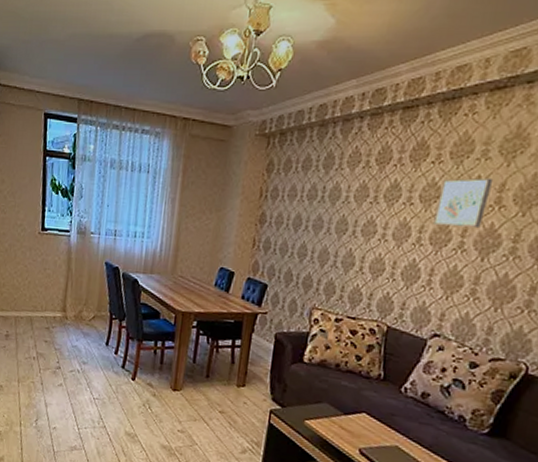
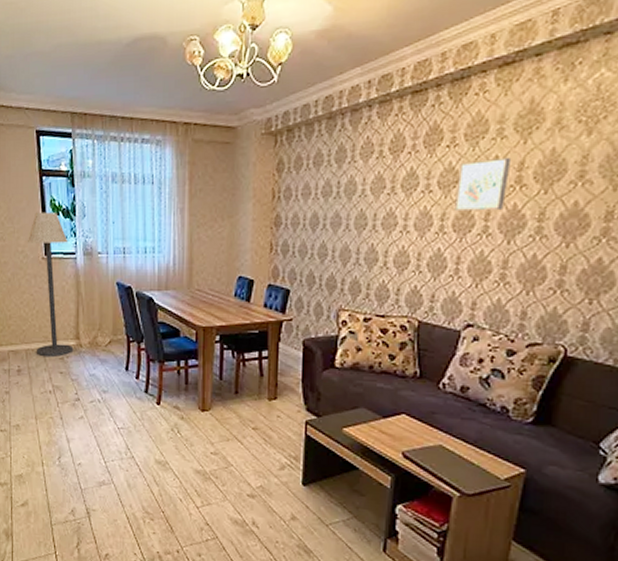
floor lamp: none [24,189,64,326] -> present [28,212,74,356]

